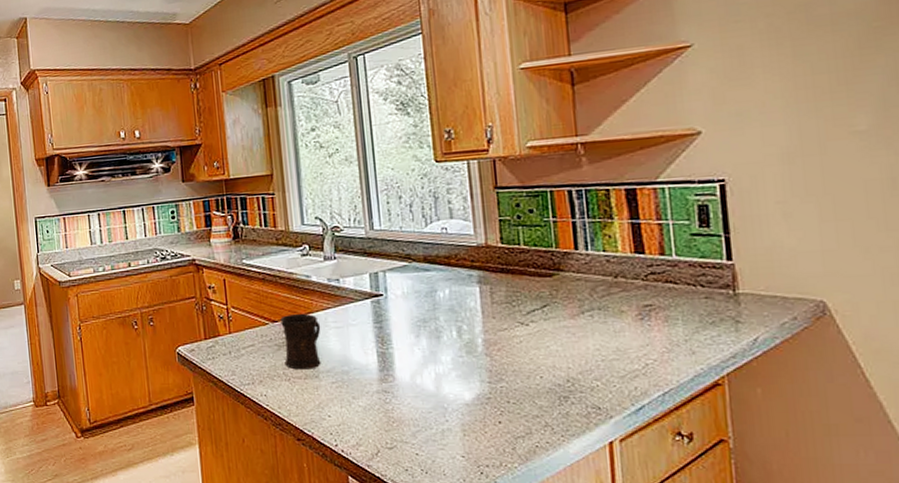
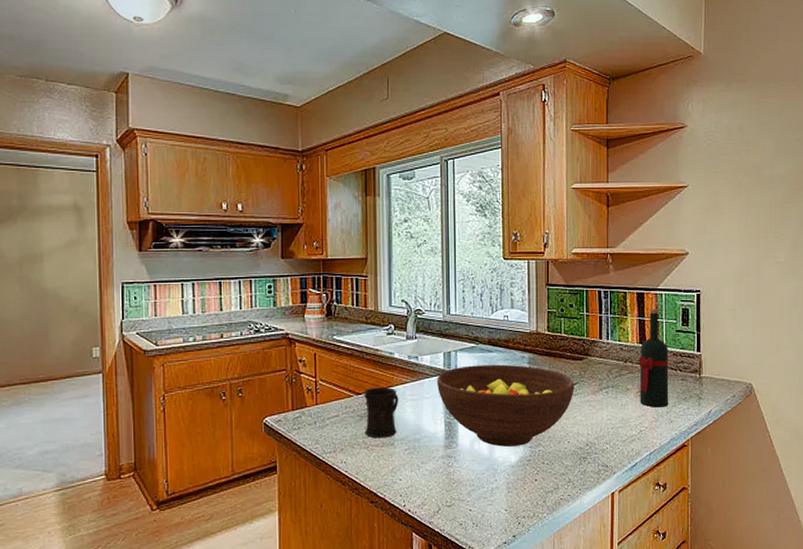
fruit bowl: none [364,284,544,382] -> present [437,364,574,447]
wine bottle: none [635,207,688,335] -> present [639,308,669,408]

